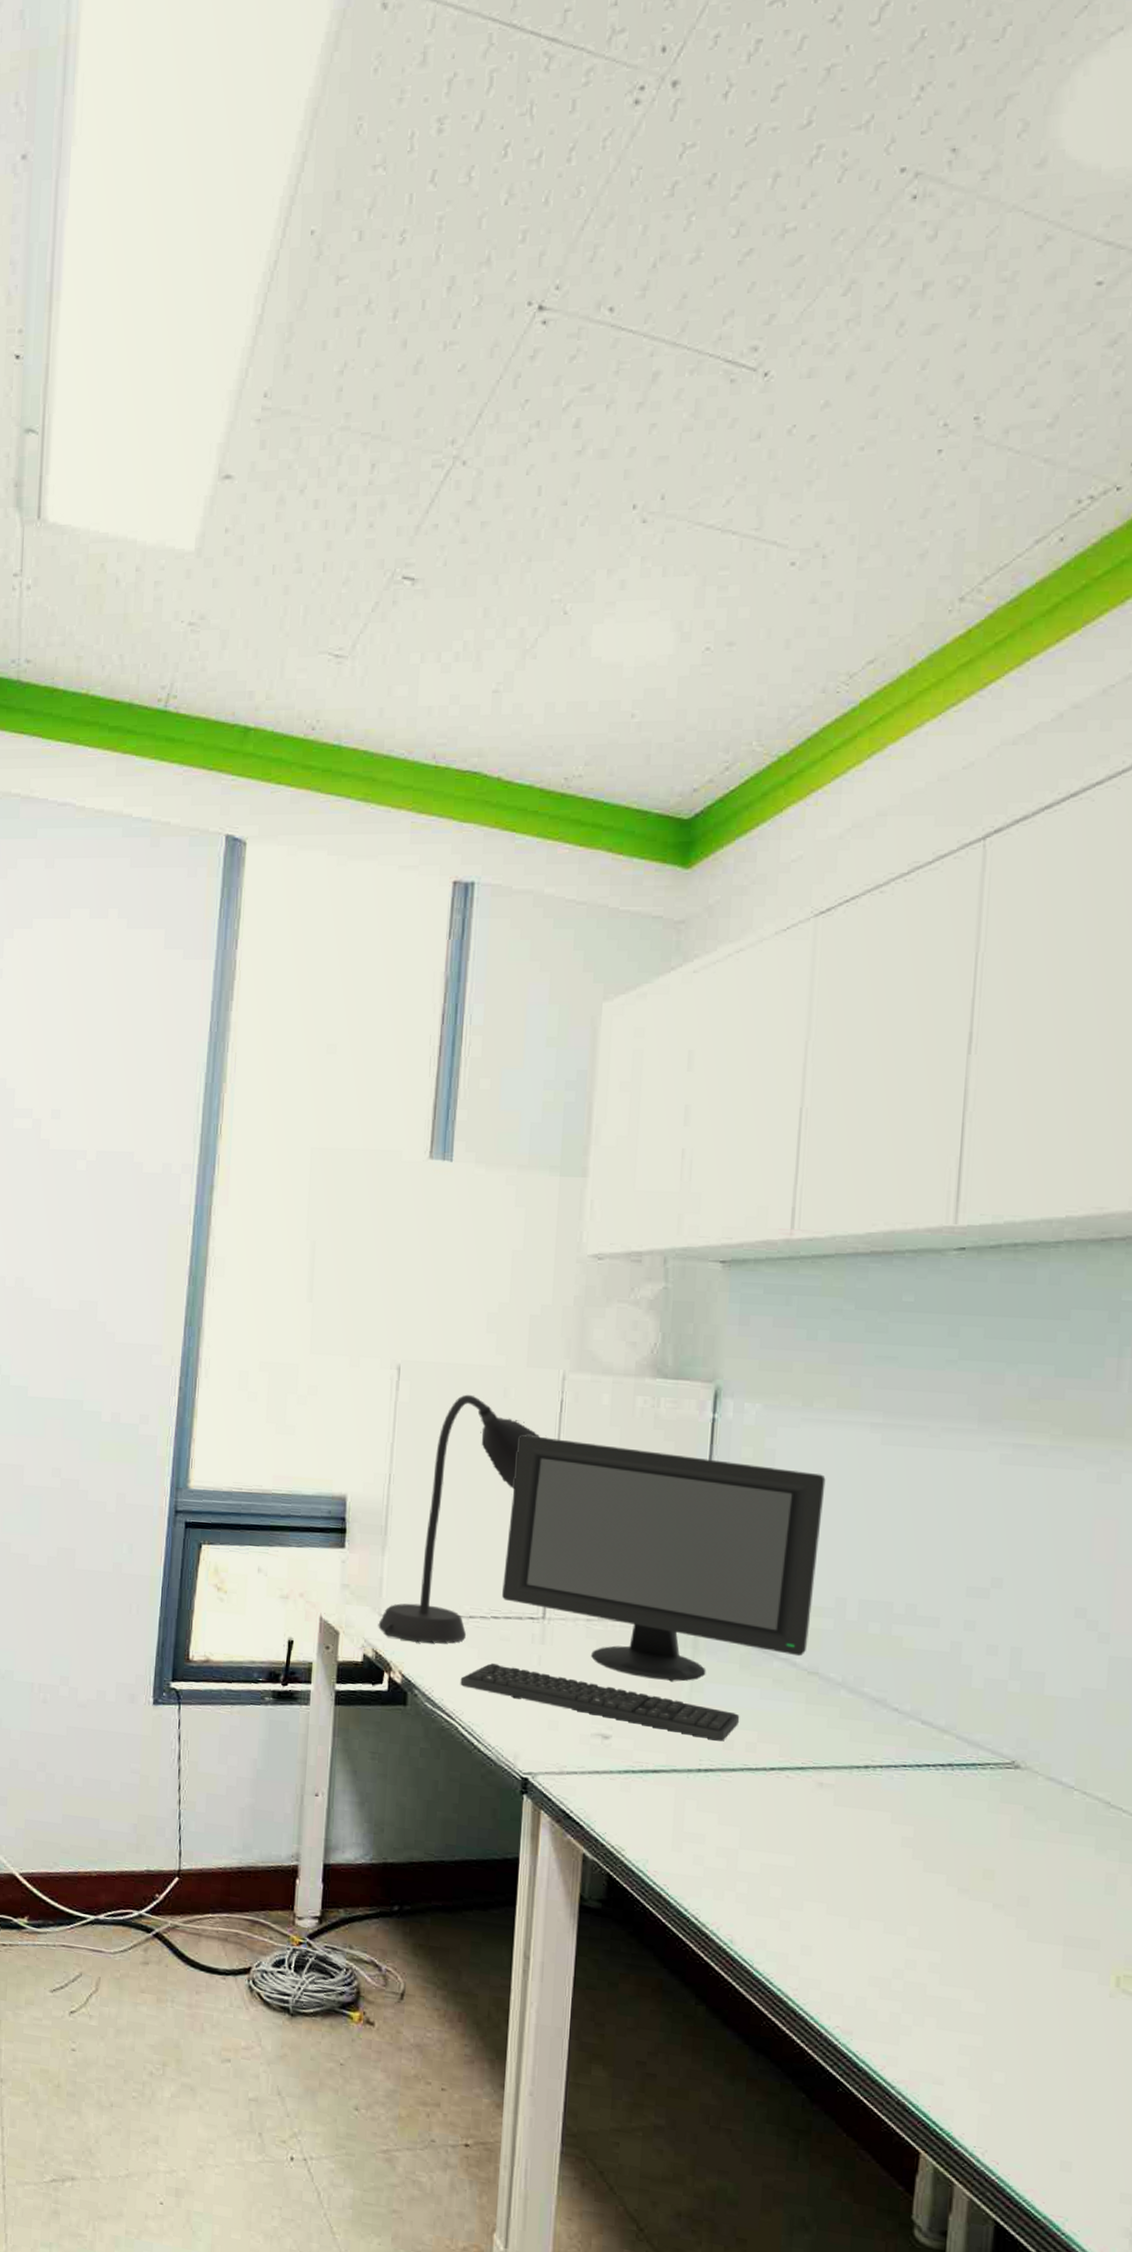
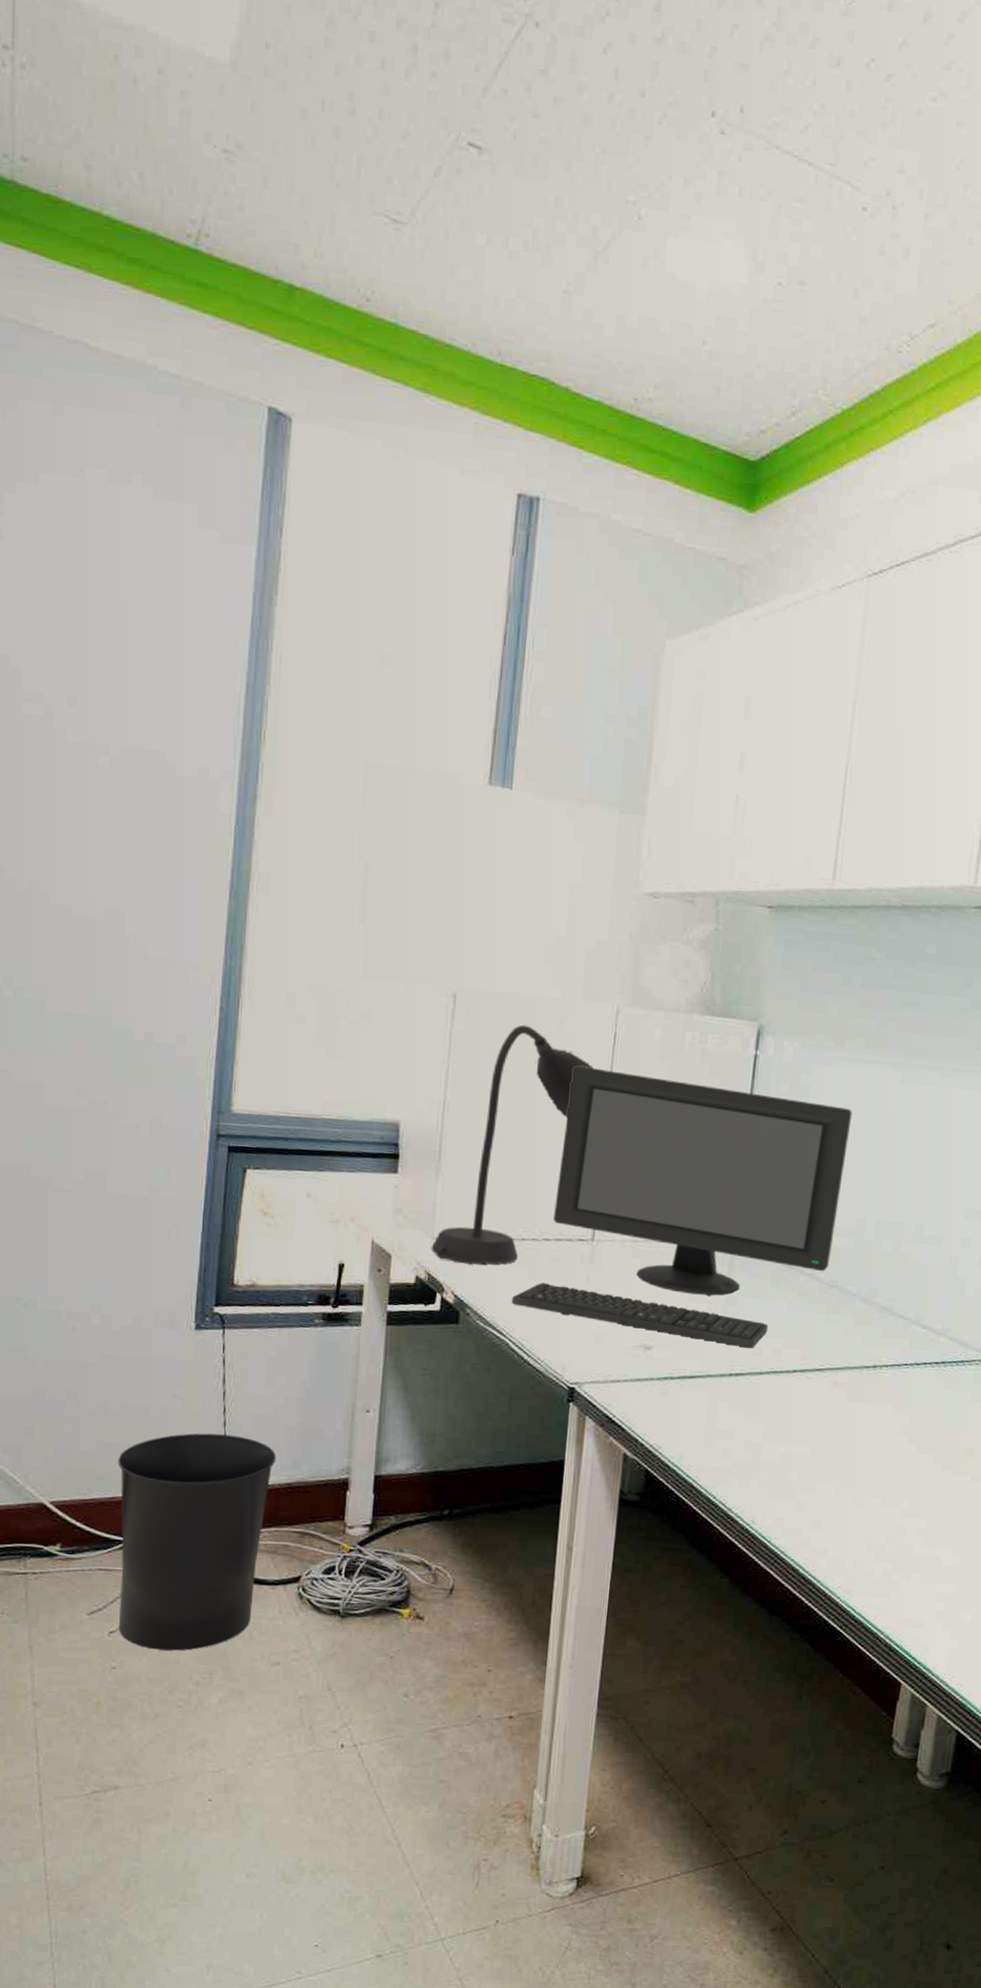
waste bin: none [78,1810,228,2038] -> present [118,1433,277,1651]

